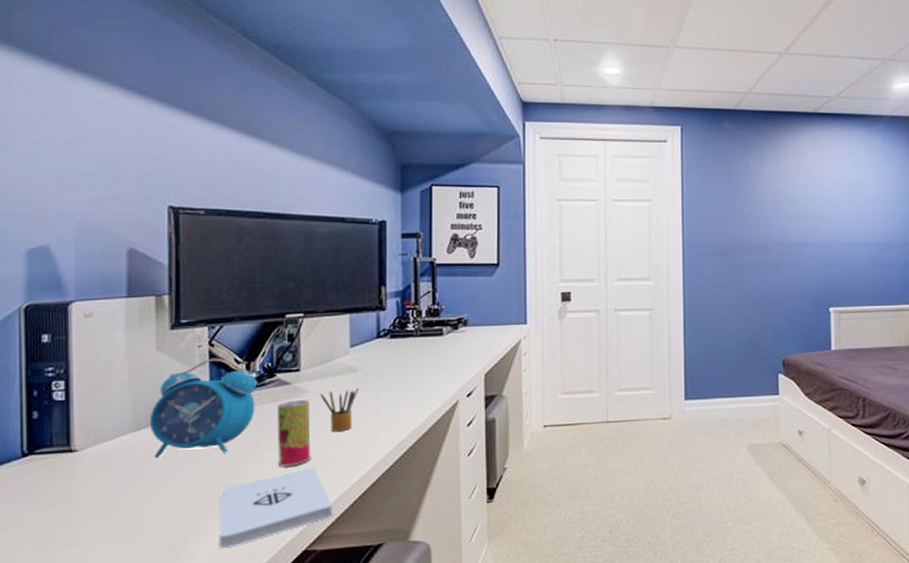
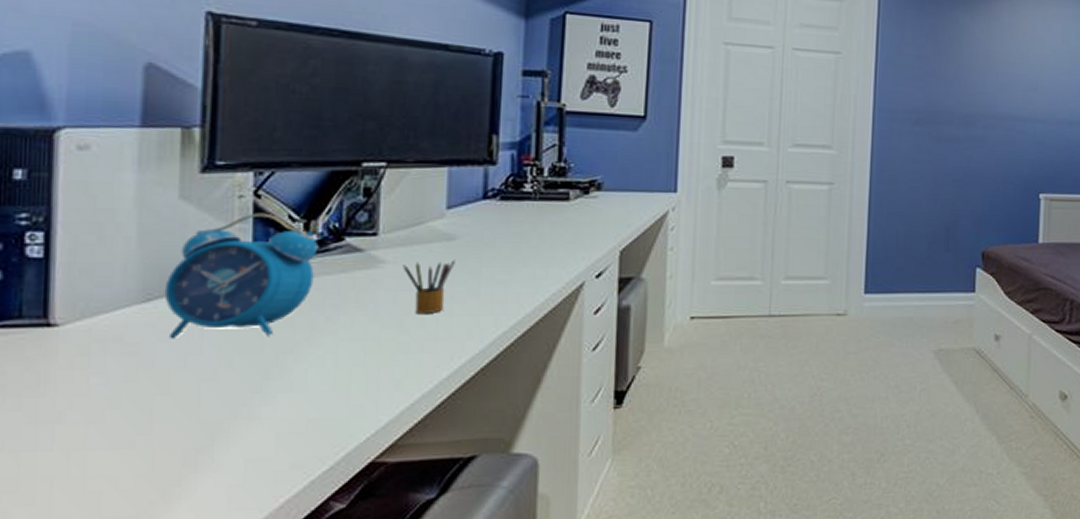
notepad: present [219,467,333,548] -> none [254,357,412,457]
beverage can: present [276,400,311,467] -> none [341,272,388,356]

